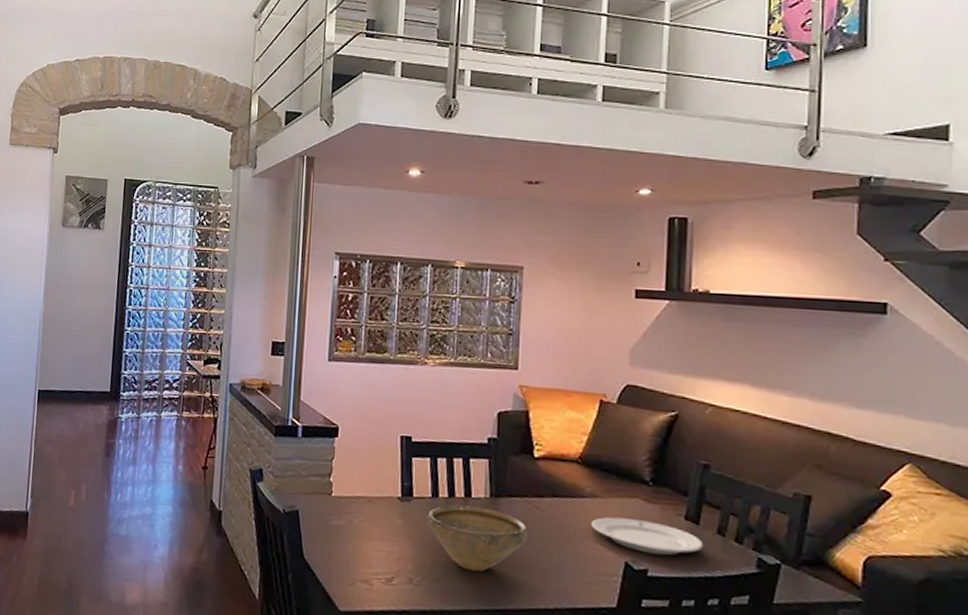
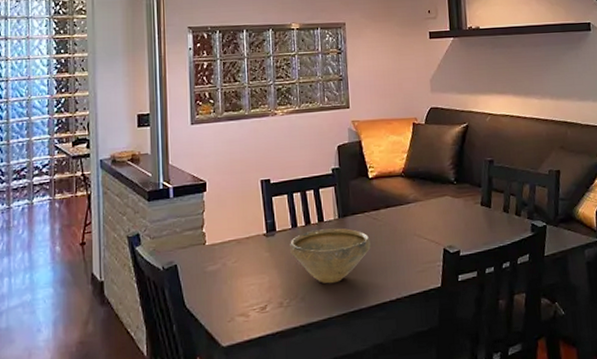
plate: present [590,517,704,556] -> none [416,212,496,238]

